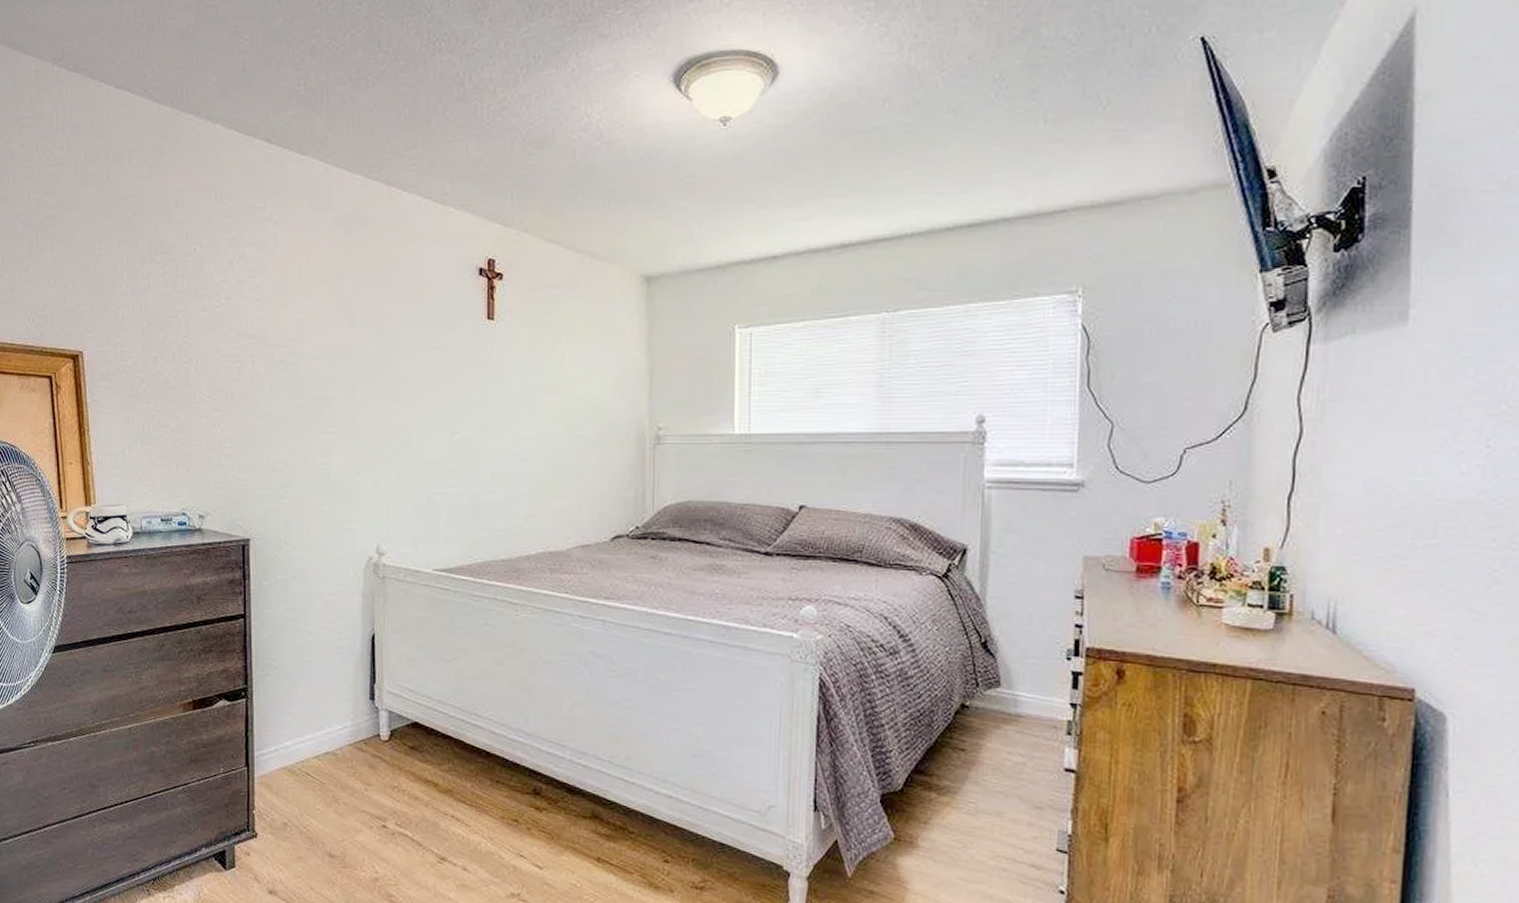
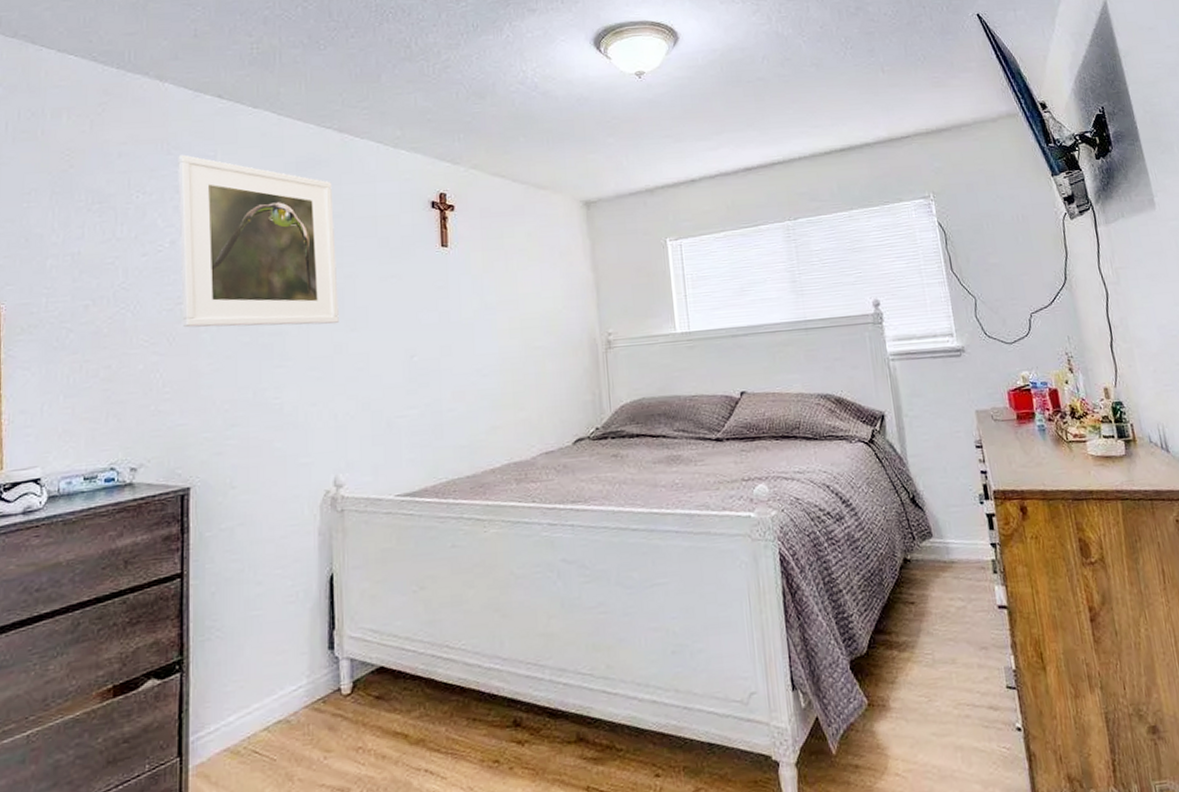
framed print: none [231,205,383,394] -> present [178,154,339,328]

